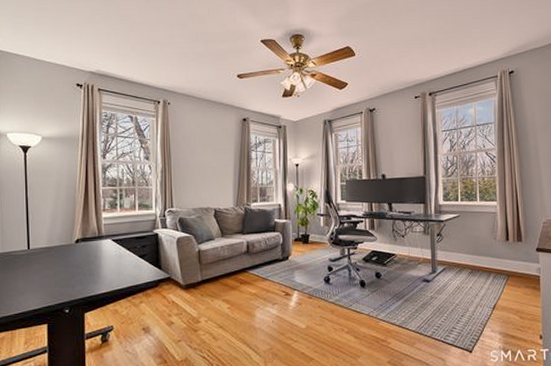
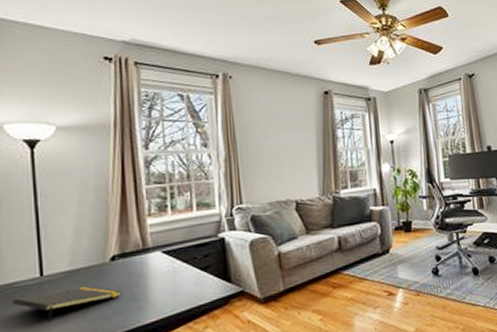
notepad: none [8,261,82,284] -> present [11,286,121,322]

